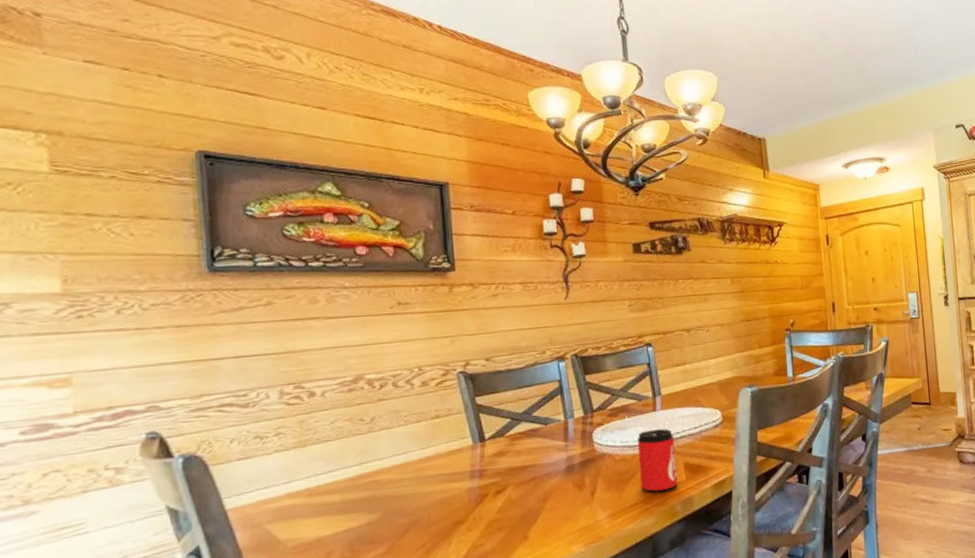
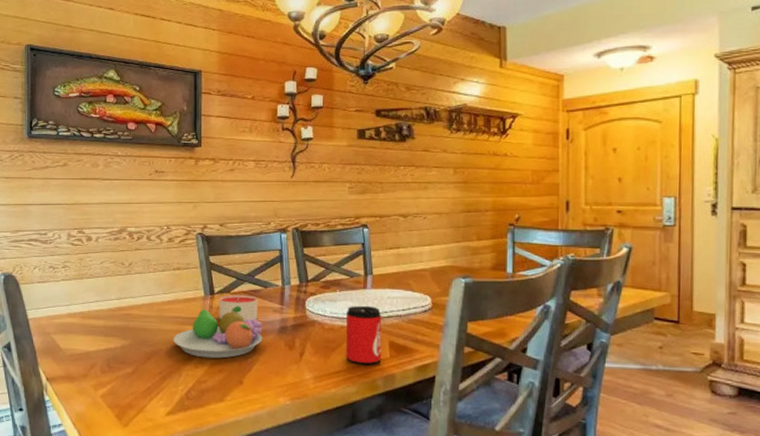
fruit bowl: none [437,449,548,518] -> present [173,305,263,359]
candle: none [491,435,540,469] -> present [219,295,258,322]

